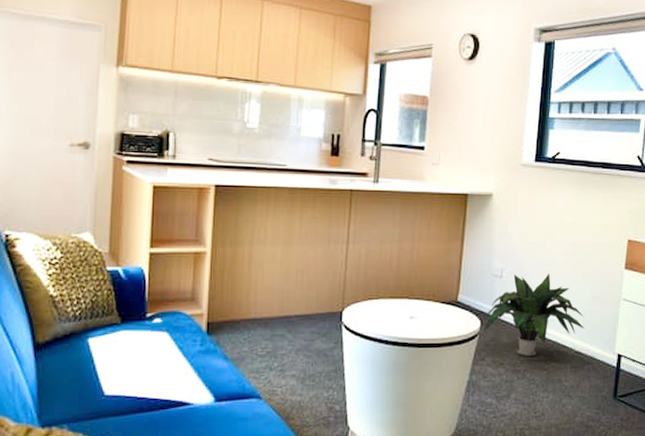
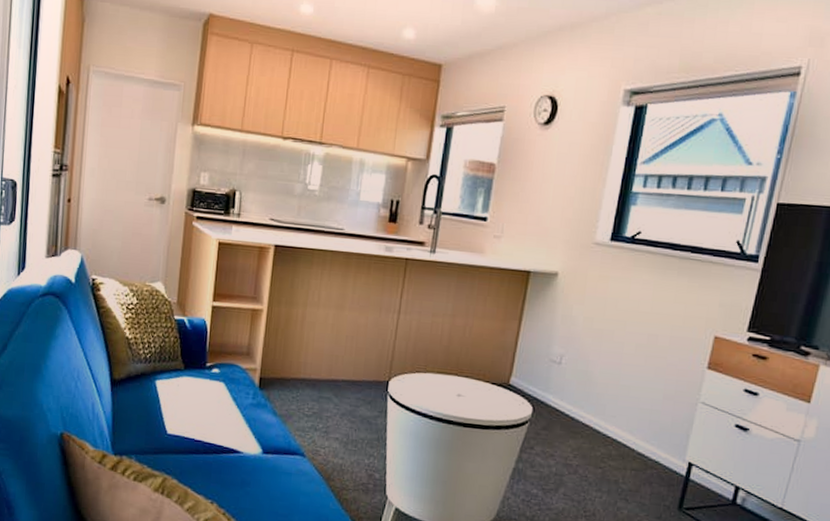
potted plant: present [482,274,585,356] -> none [535,362,652,452]

